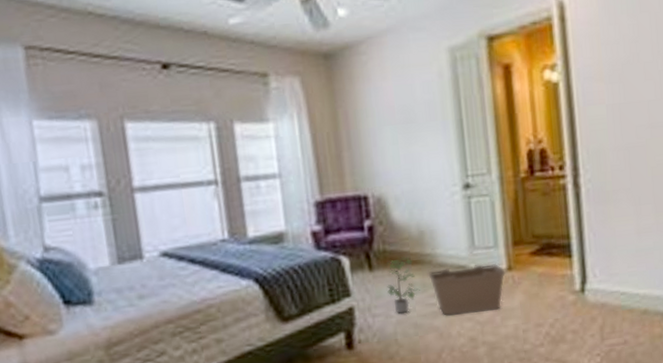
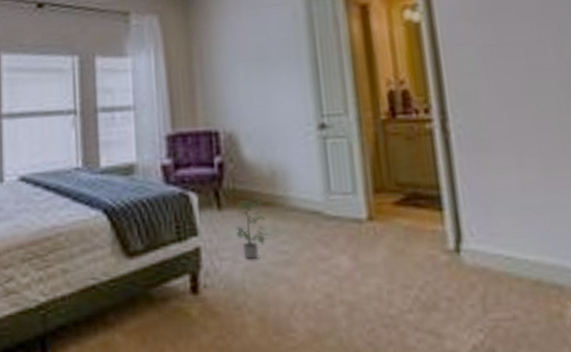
bicycle basket: present [428,263,505,316] -> none [280,210,366,266]

